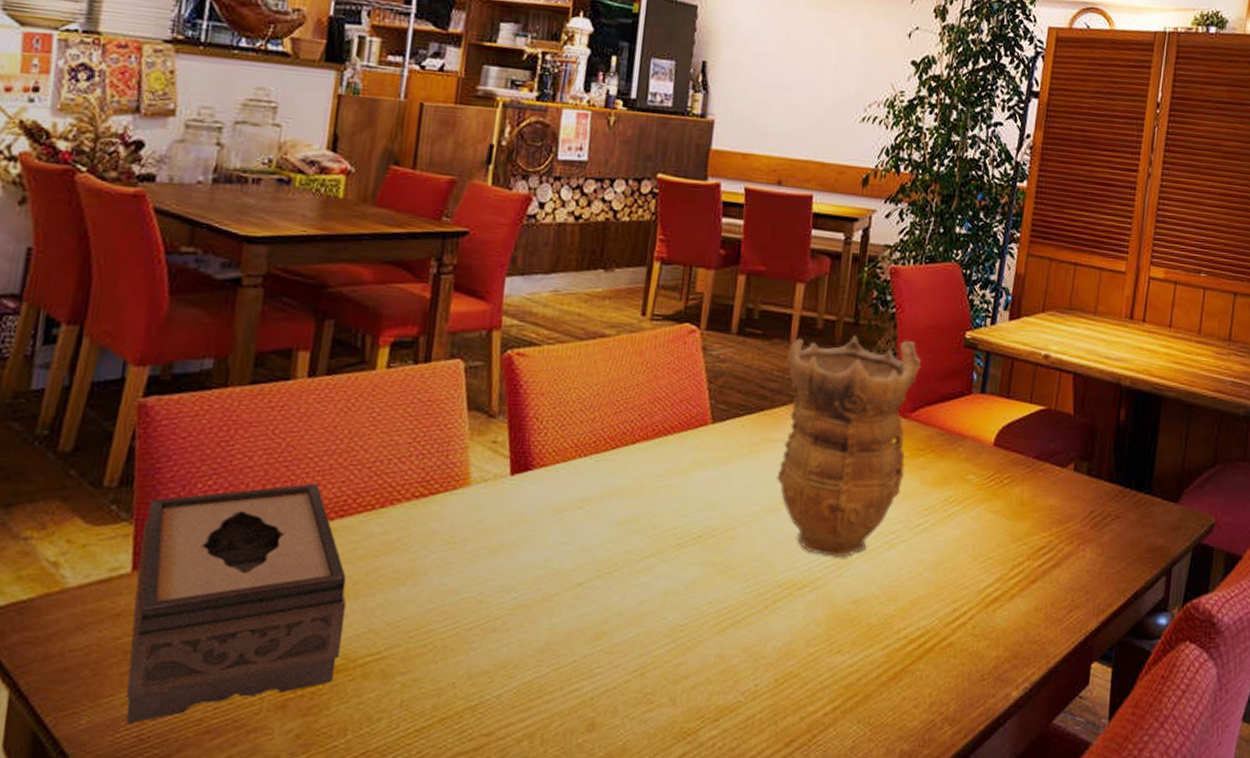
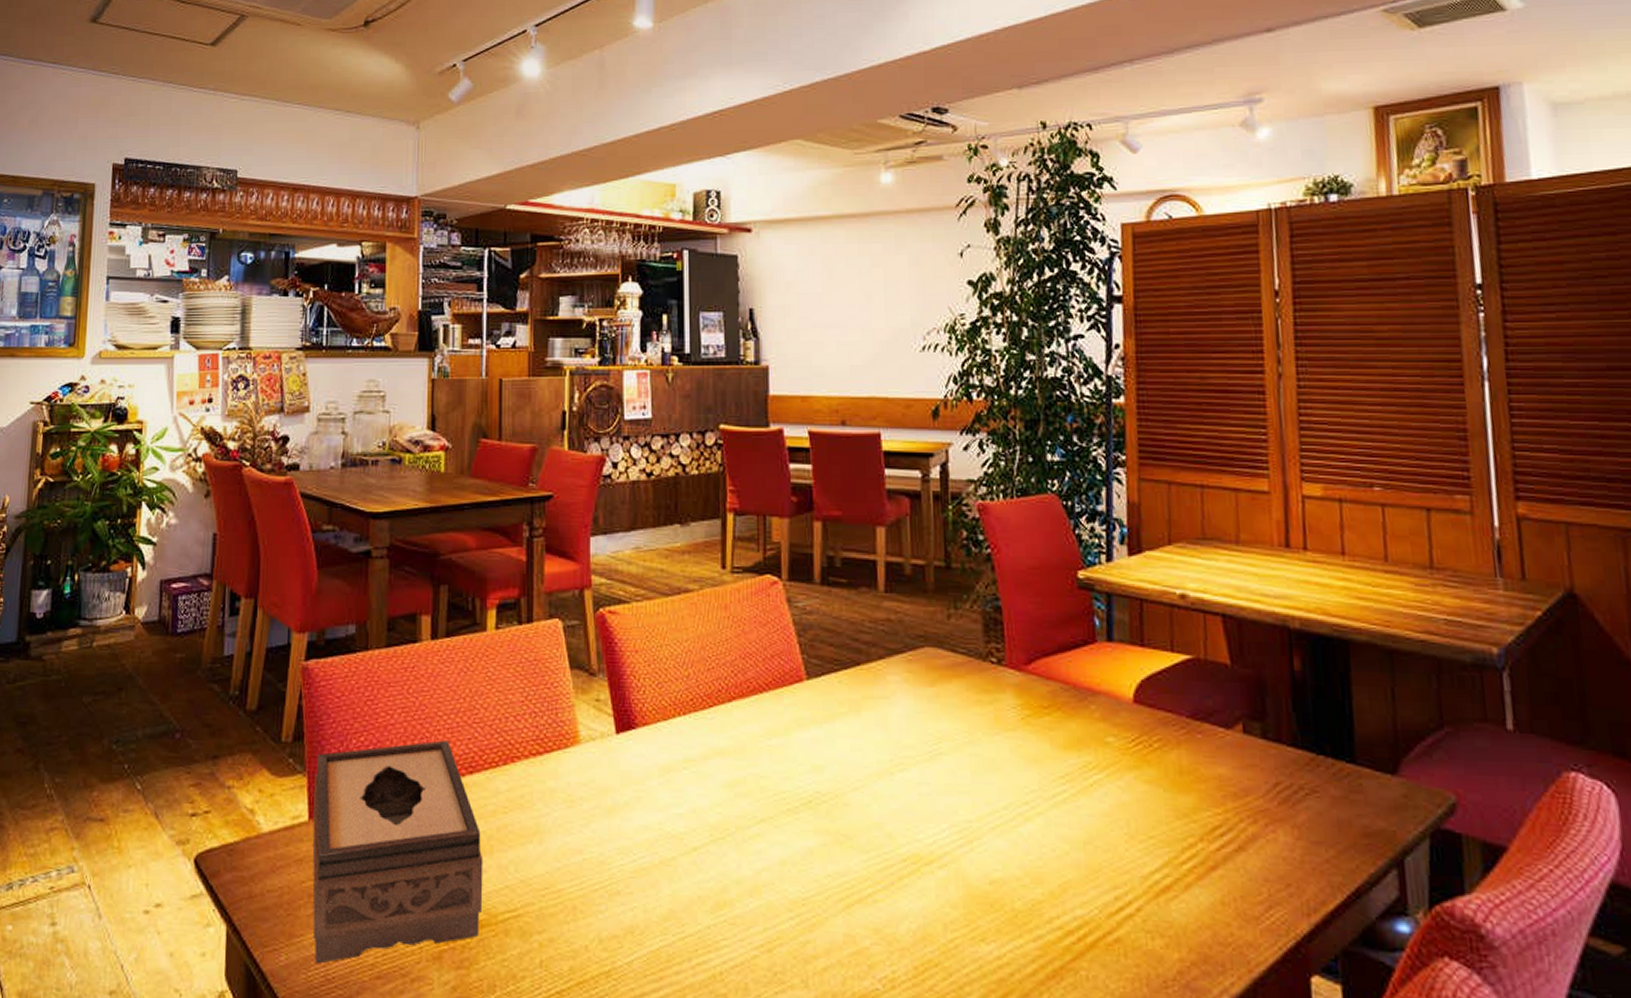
vase: present [776,335,921,558] -> none [876,580,1030,831]

